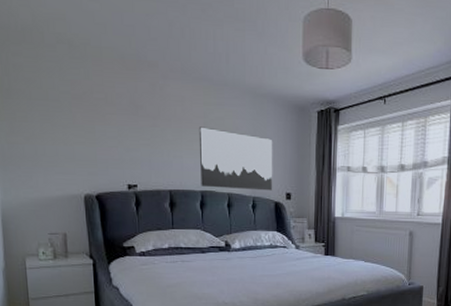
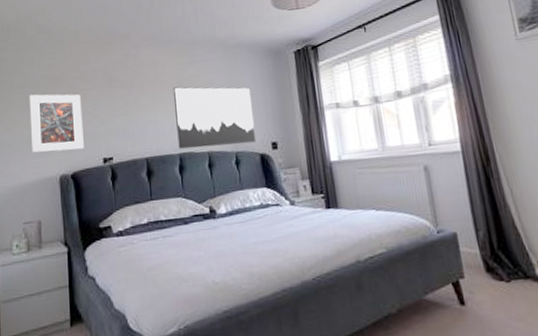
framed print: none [50,110,109,173] -> present [29,94,84,153]

